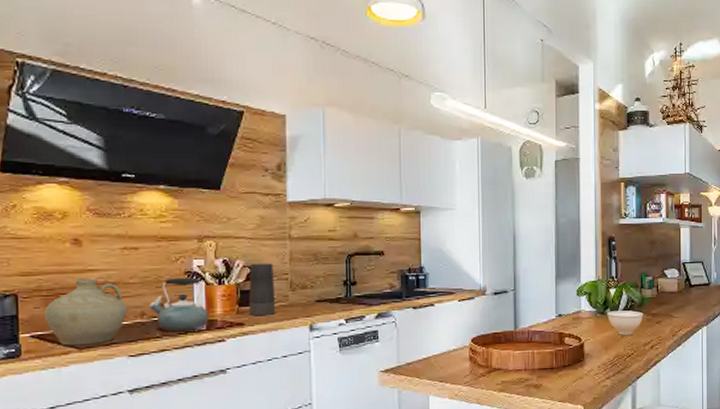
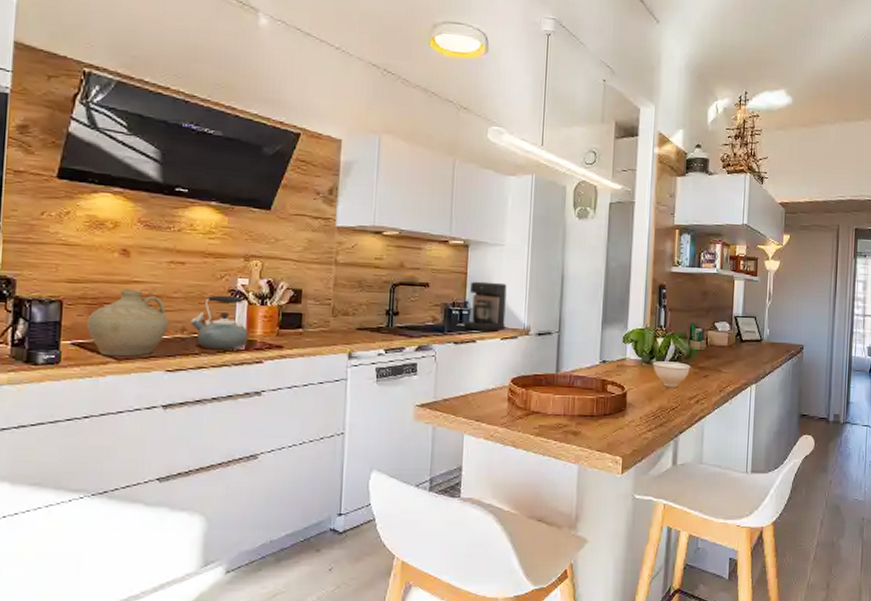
canister: present [249,263,276,316] -> none [289,286,317,341]
coffee maker: none [420,246,461,295] -> present [463,281,507,331]

